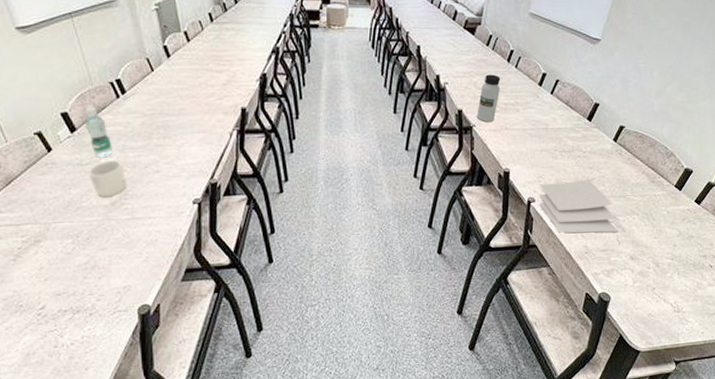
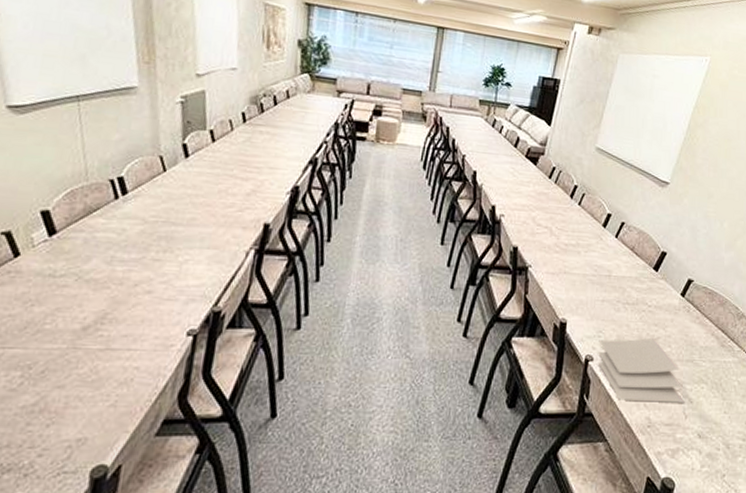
bottle: present [85,107,113,158] -> none [69,206,99,270]
mug: present [87,159,128,198] -> none [59,272,109,320]
water bottle: present [477,74,501,123] -> none [533,209,562,264]

